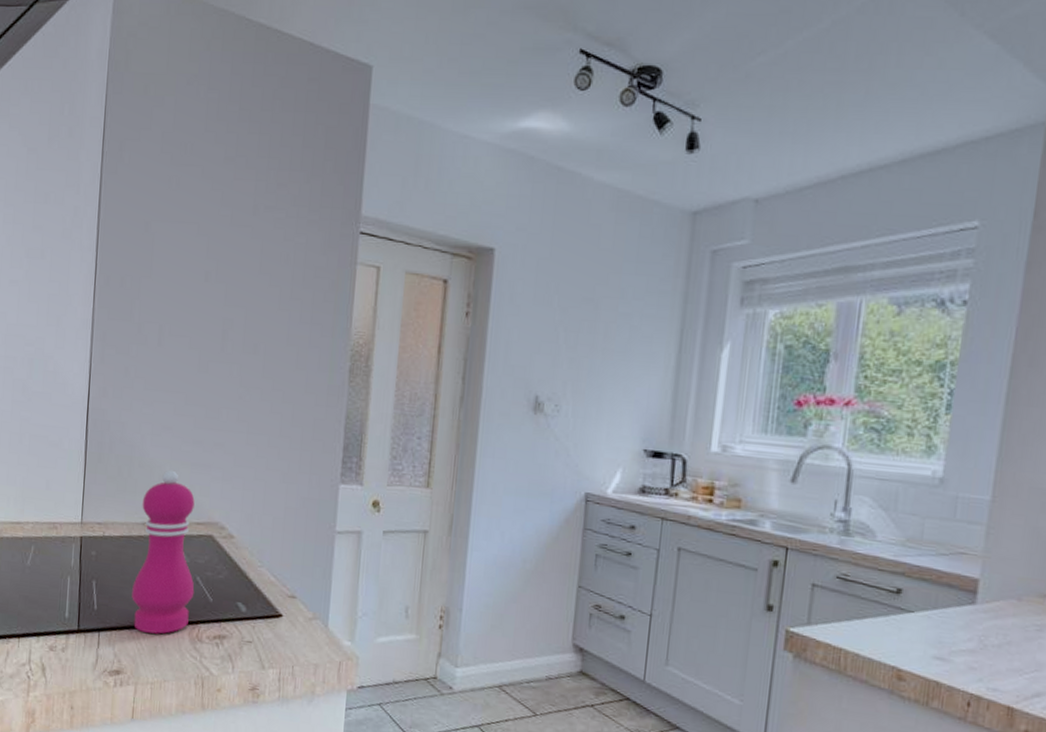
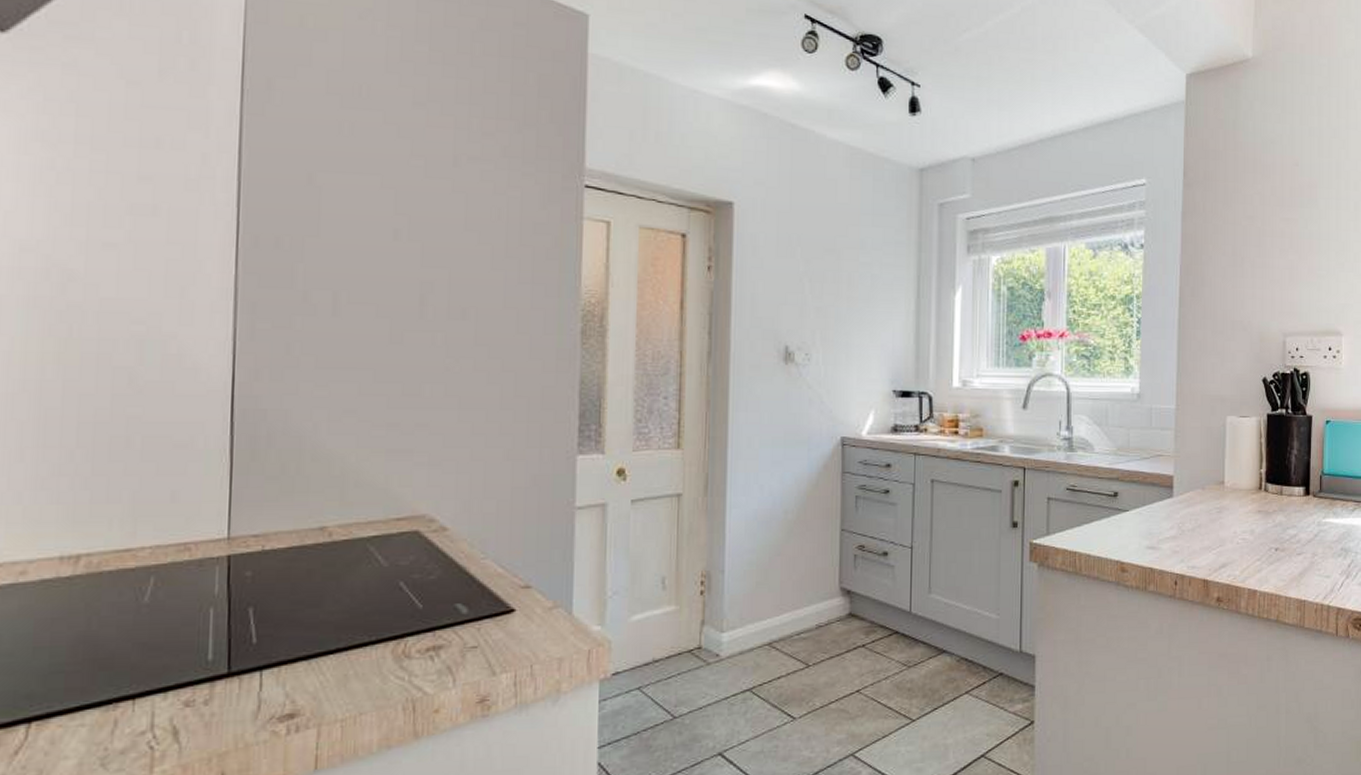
pepper mill: present [132,469,195,634] -> none [308,460,397,660]

